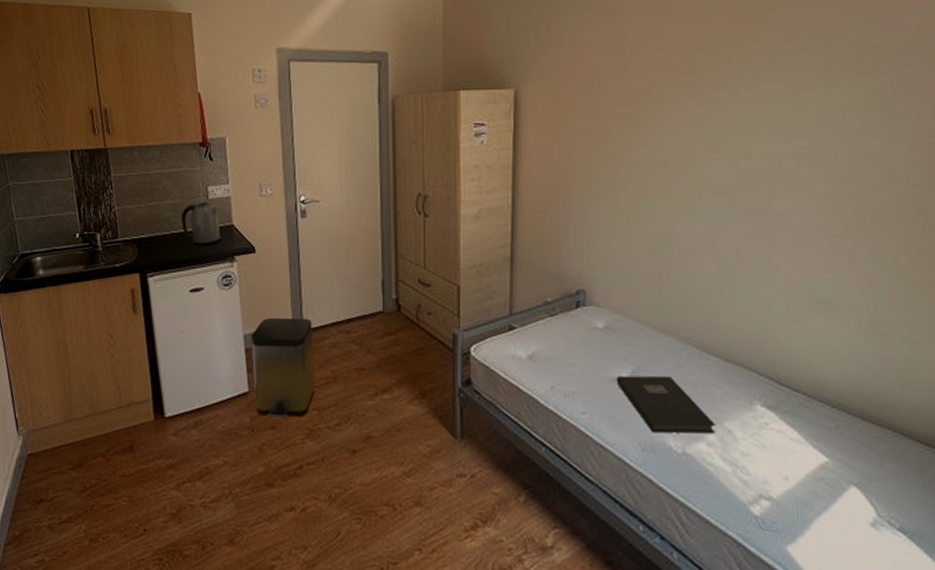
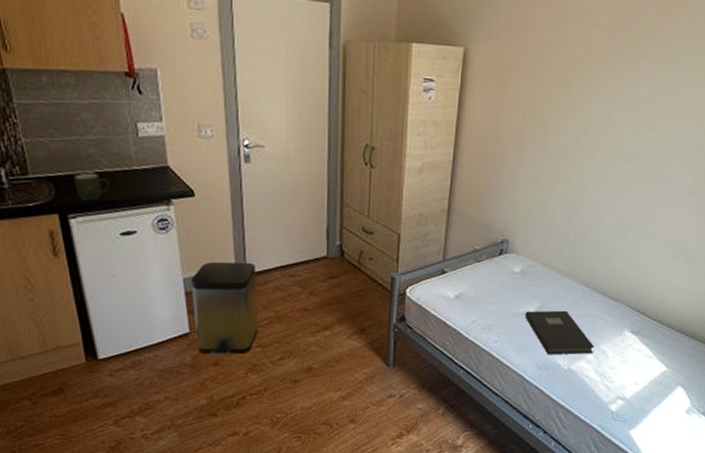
mug: none [153,234,182,260] -> present [73,172,109,200]
kettle: present [180,202,221,247] -> none [106,139,154,189]

